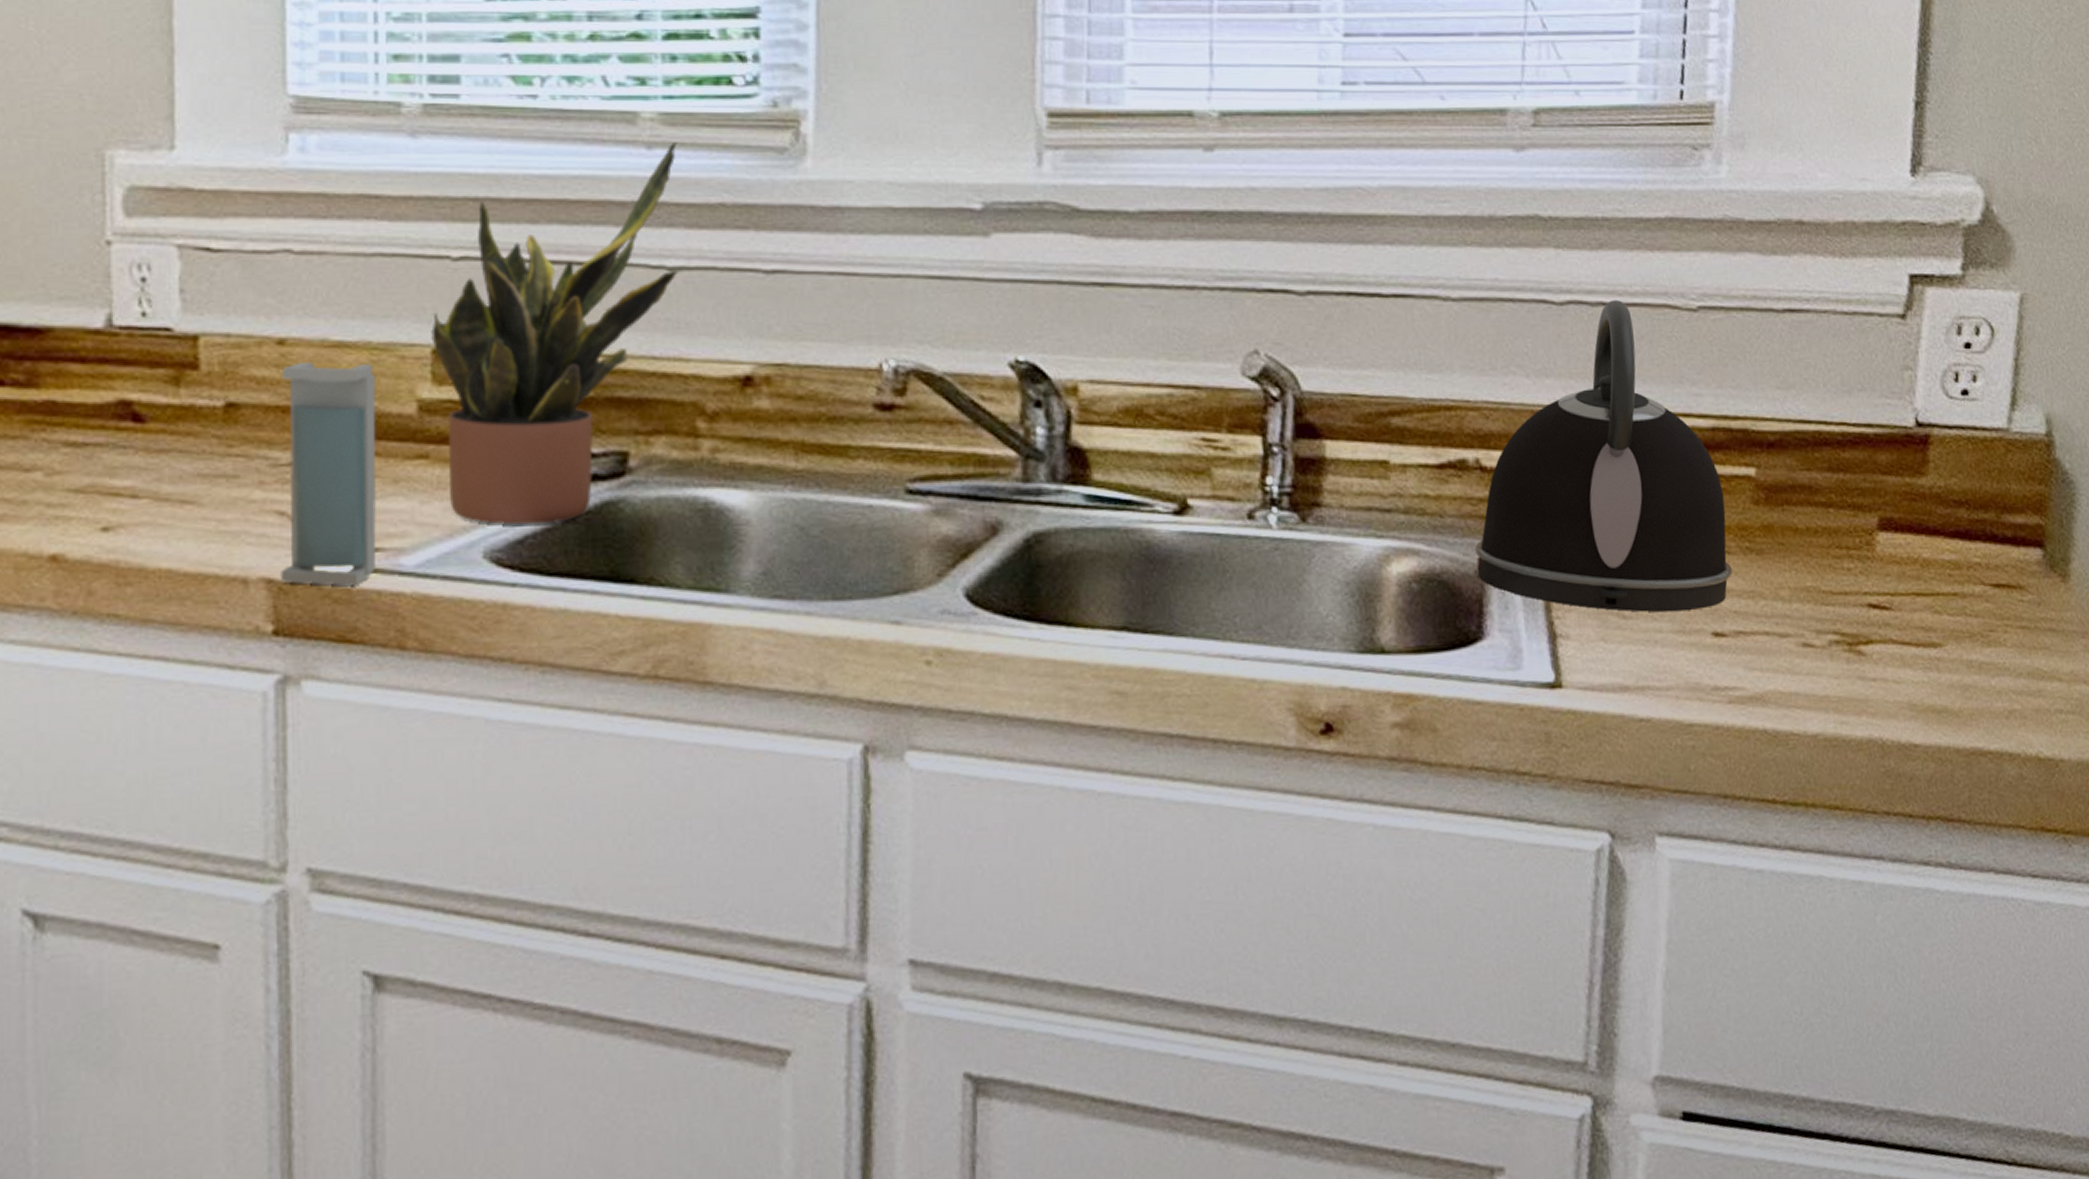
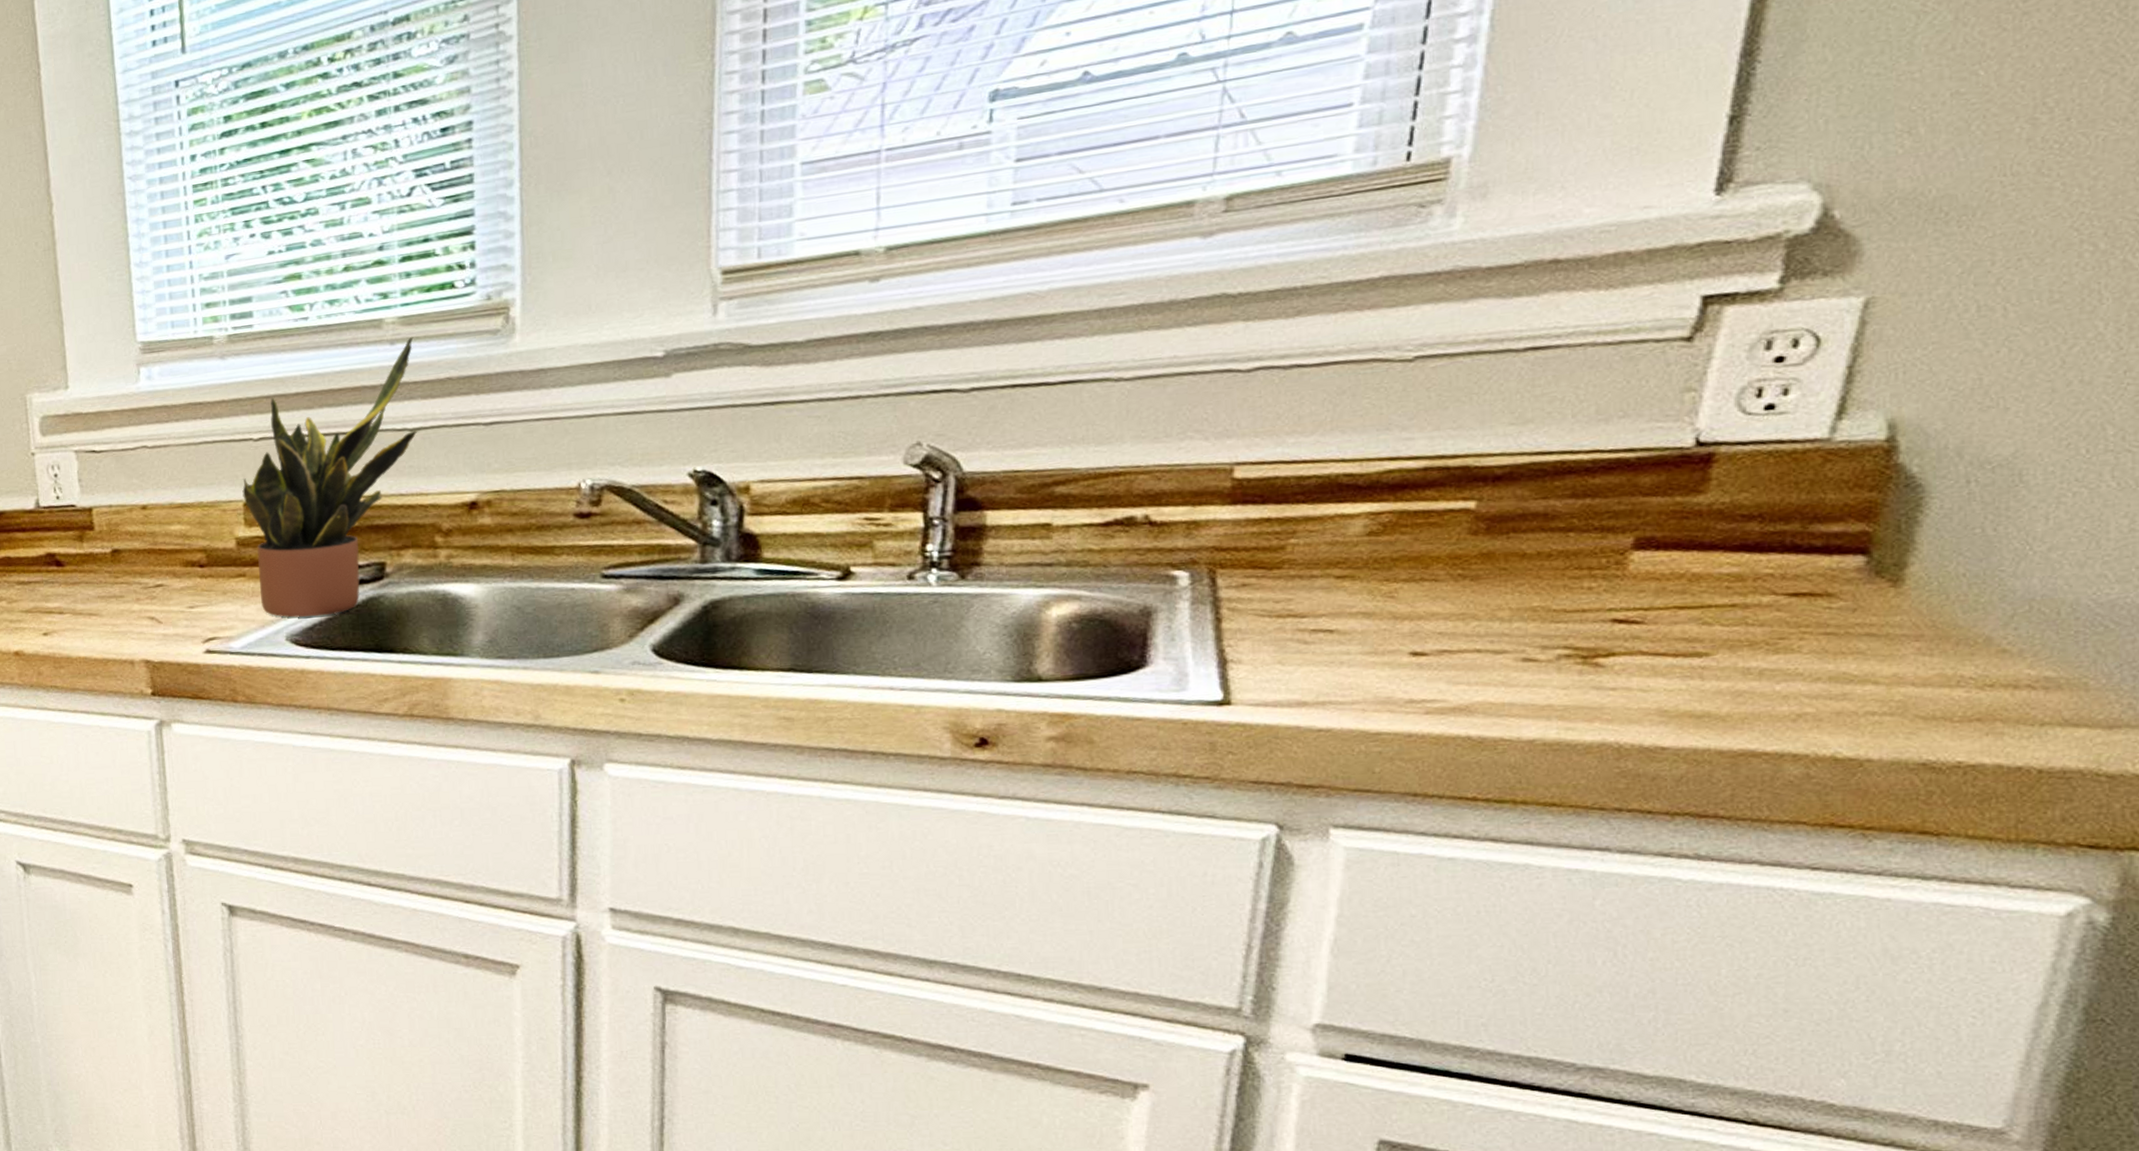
soap dispenser: present [281,362,377,586] -> none [146,516,215,663]
kettle: present [1474,300,1733,613] -> none [1140,360,1440,638]

